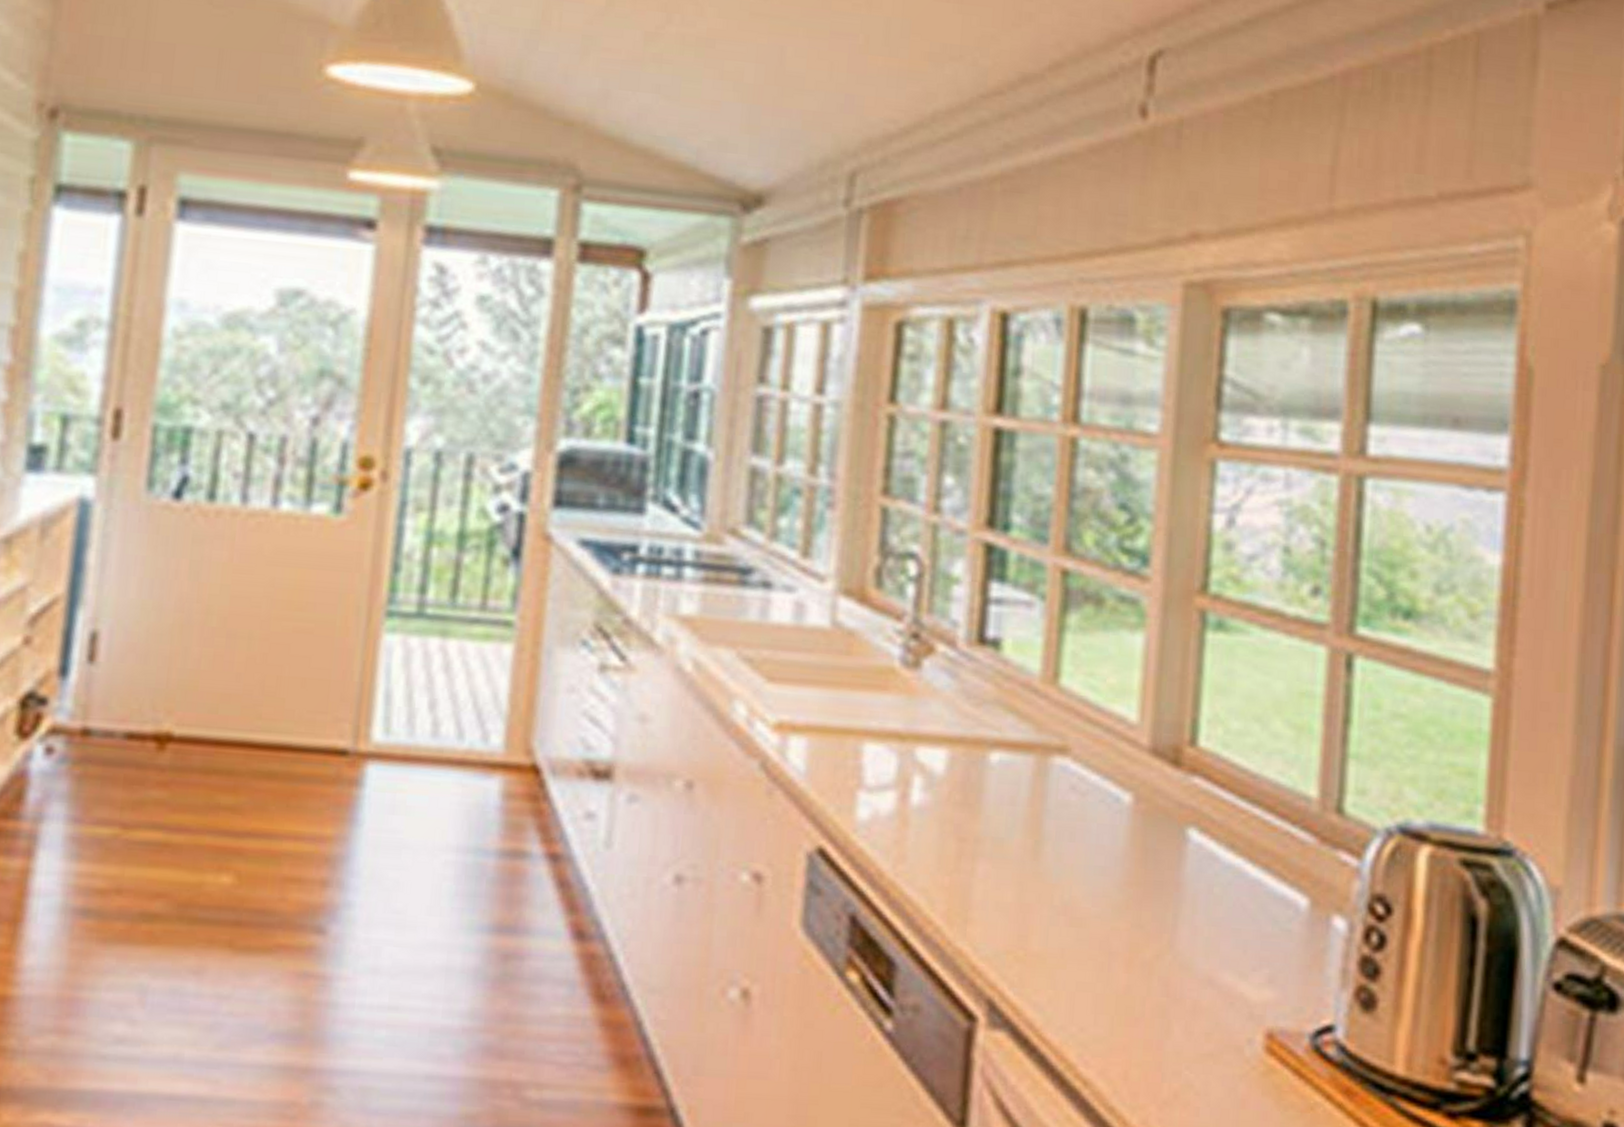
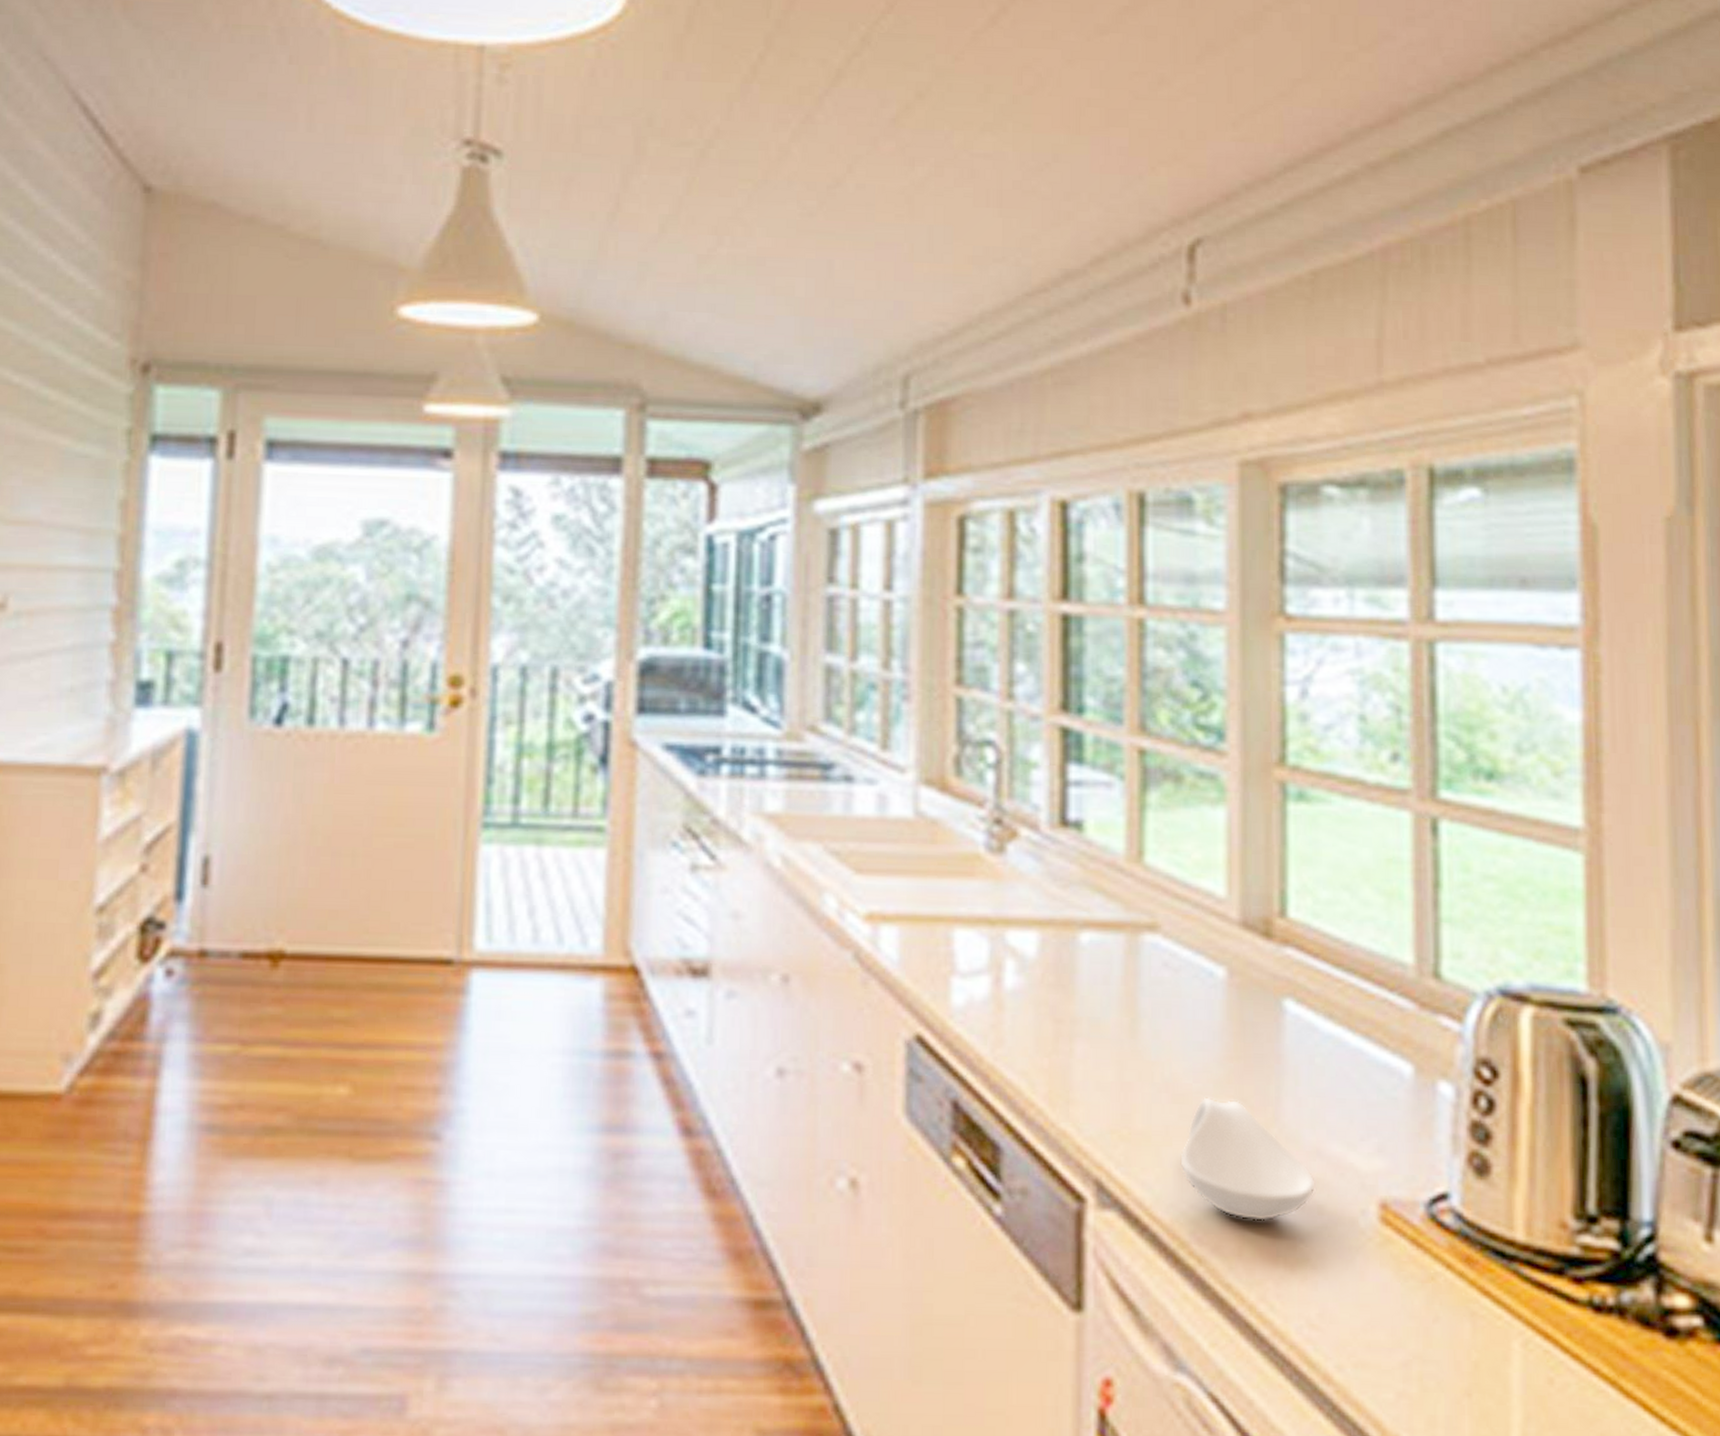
spoon rest: none [1072,922,1206,1047] -> present [1179,1097,1317,1221]

